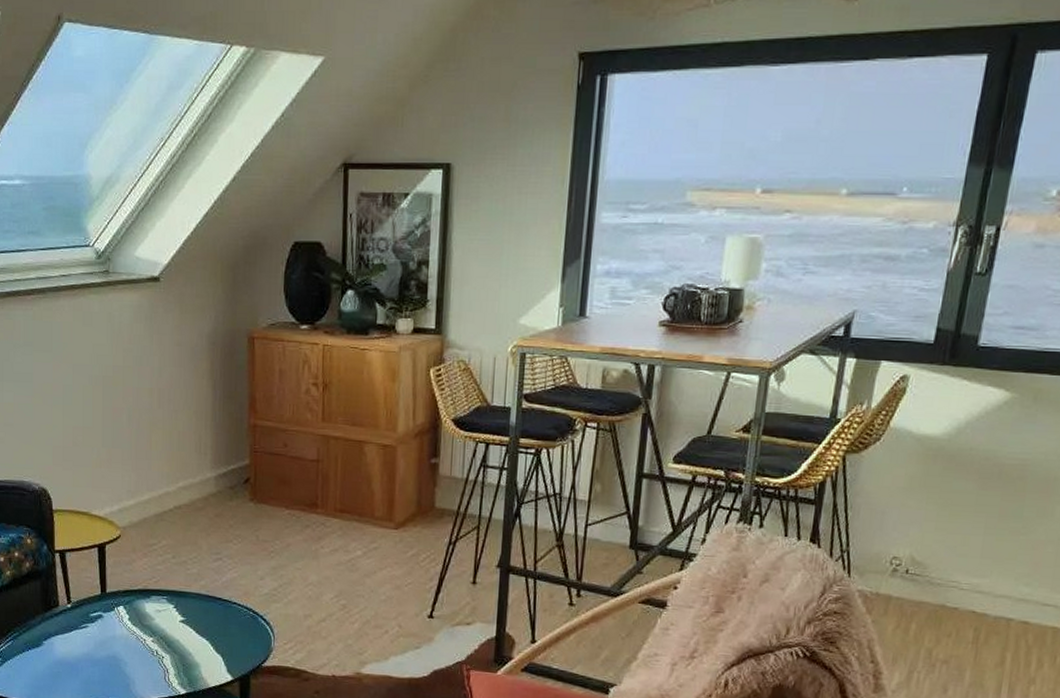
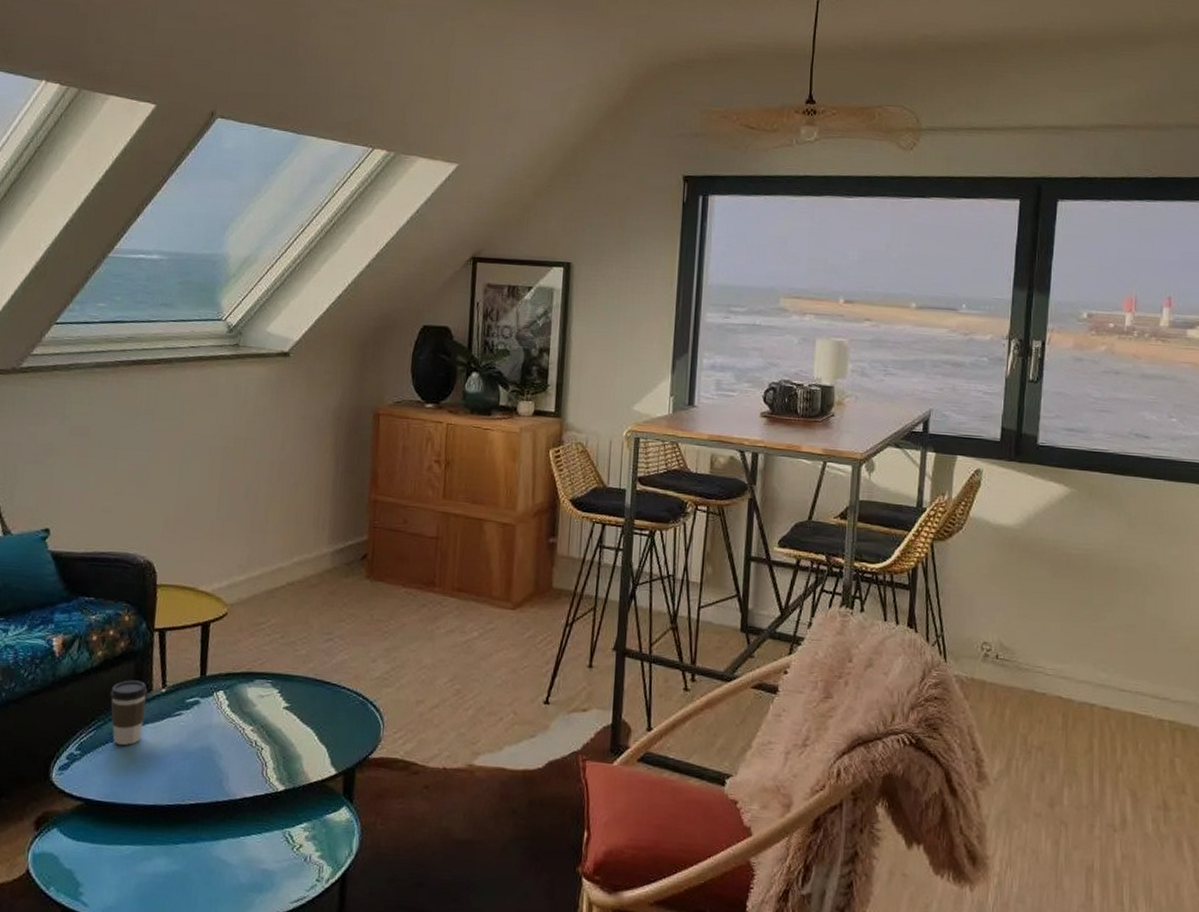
coffee cup: none [22,596,55,654] -> present [110,680,148,745]

